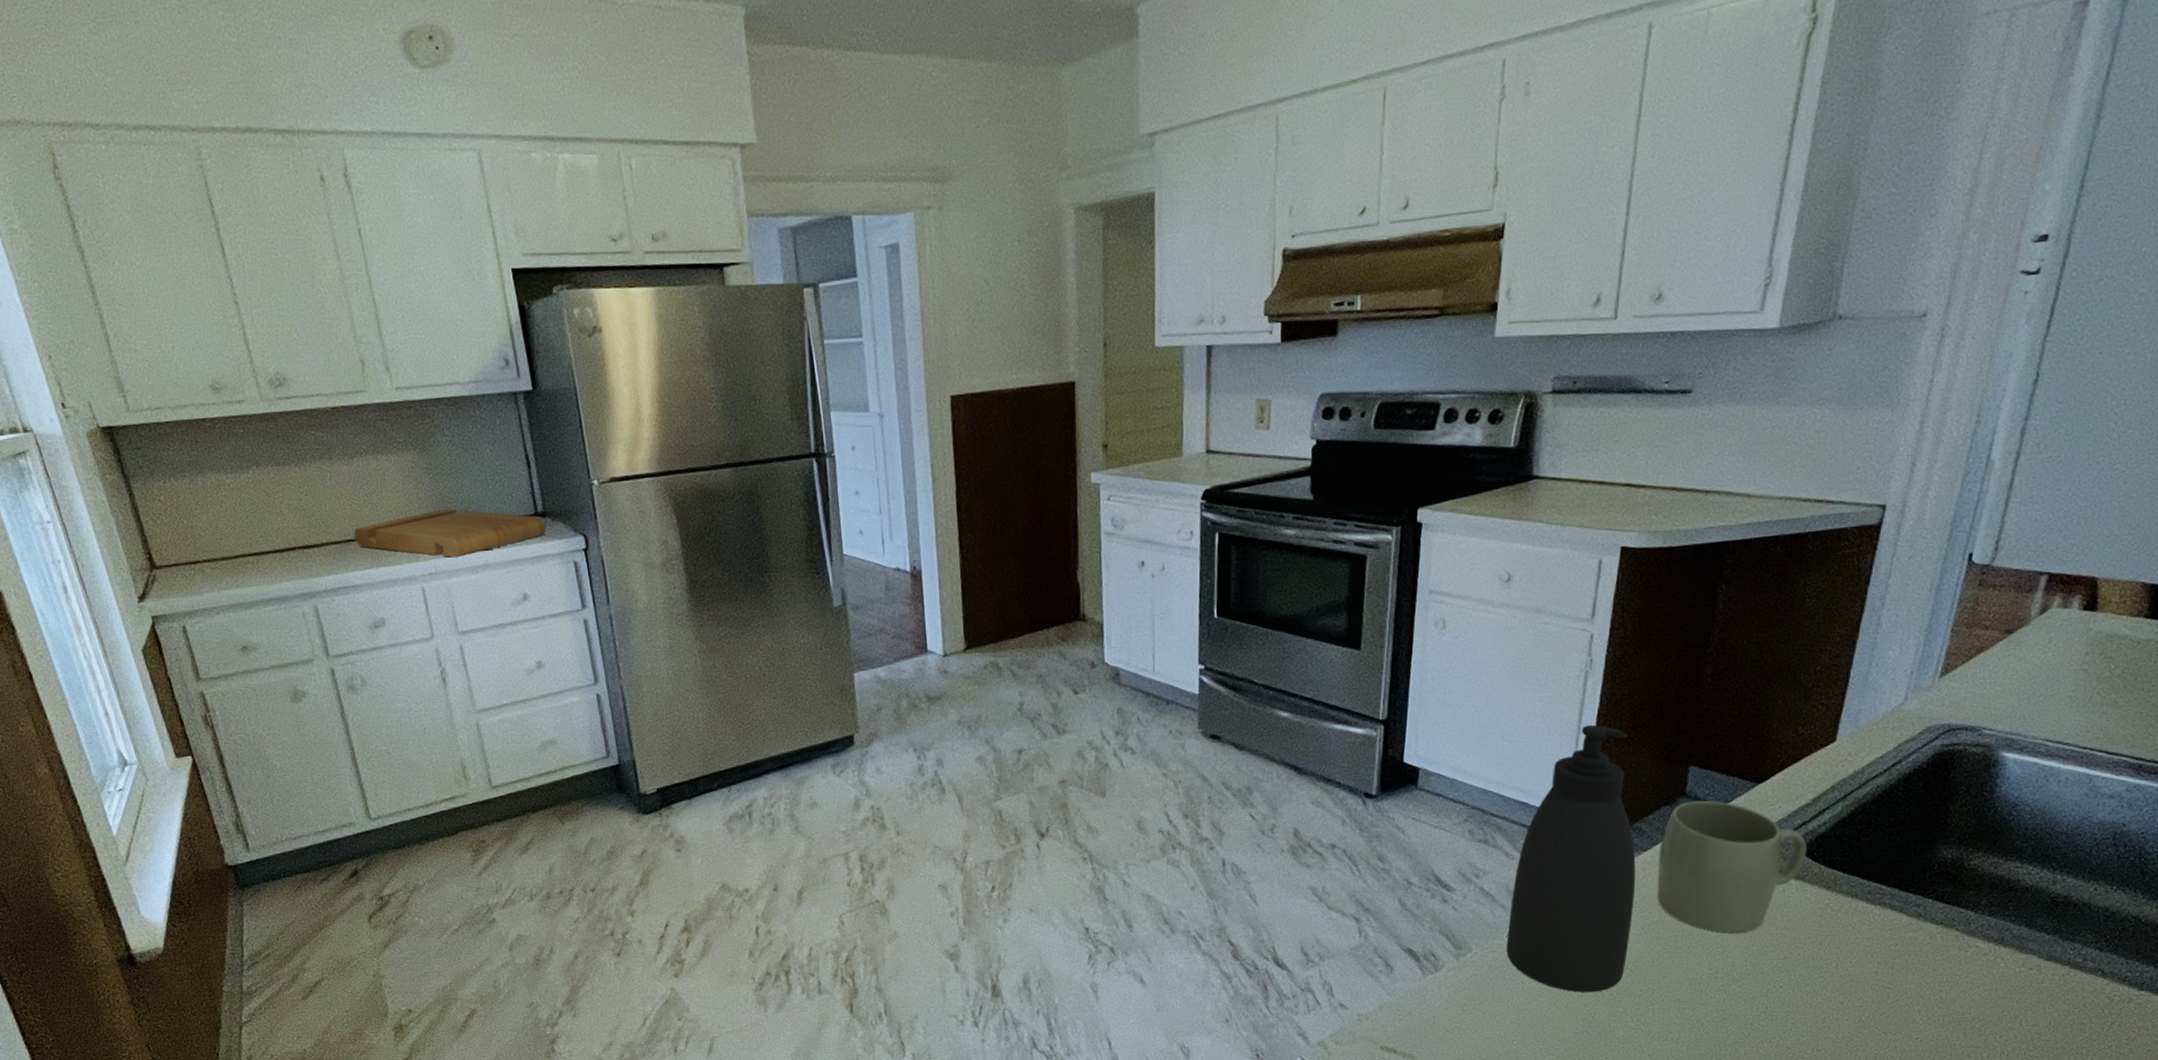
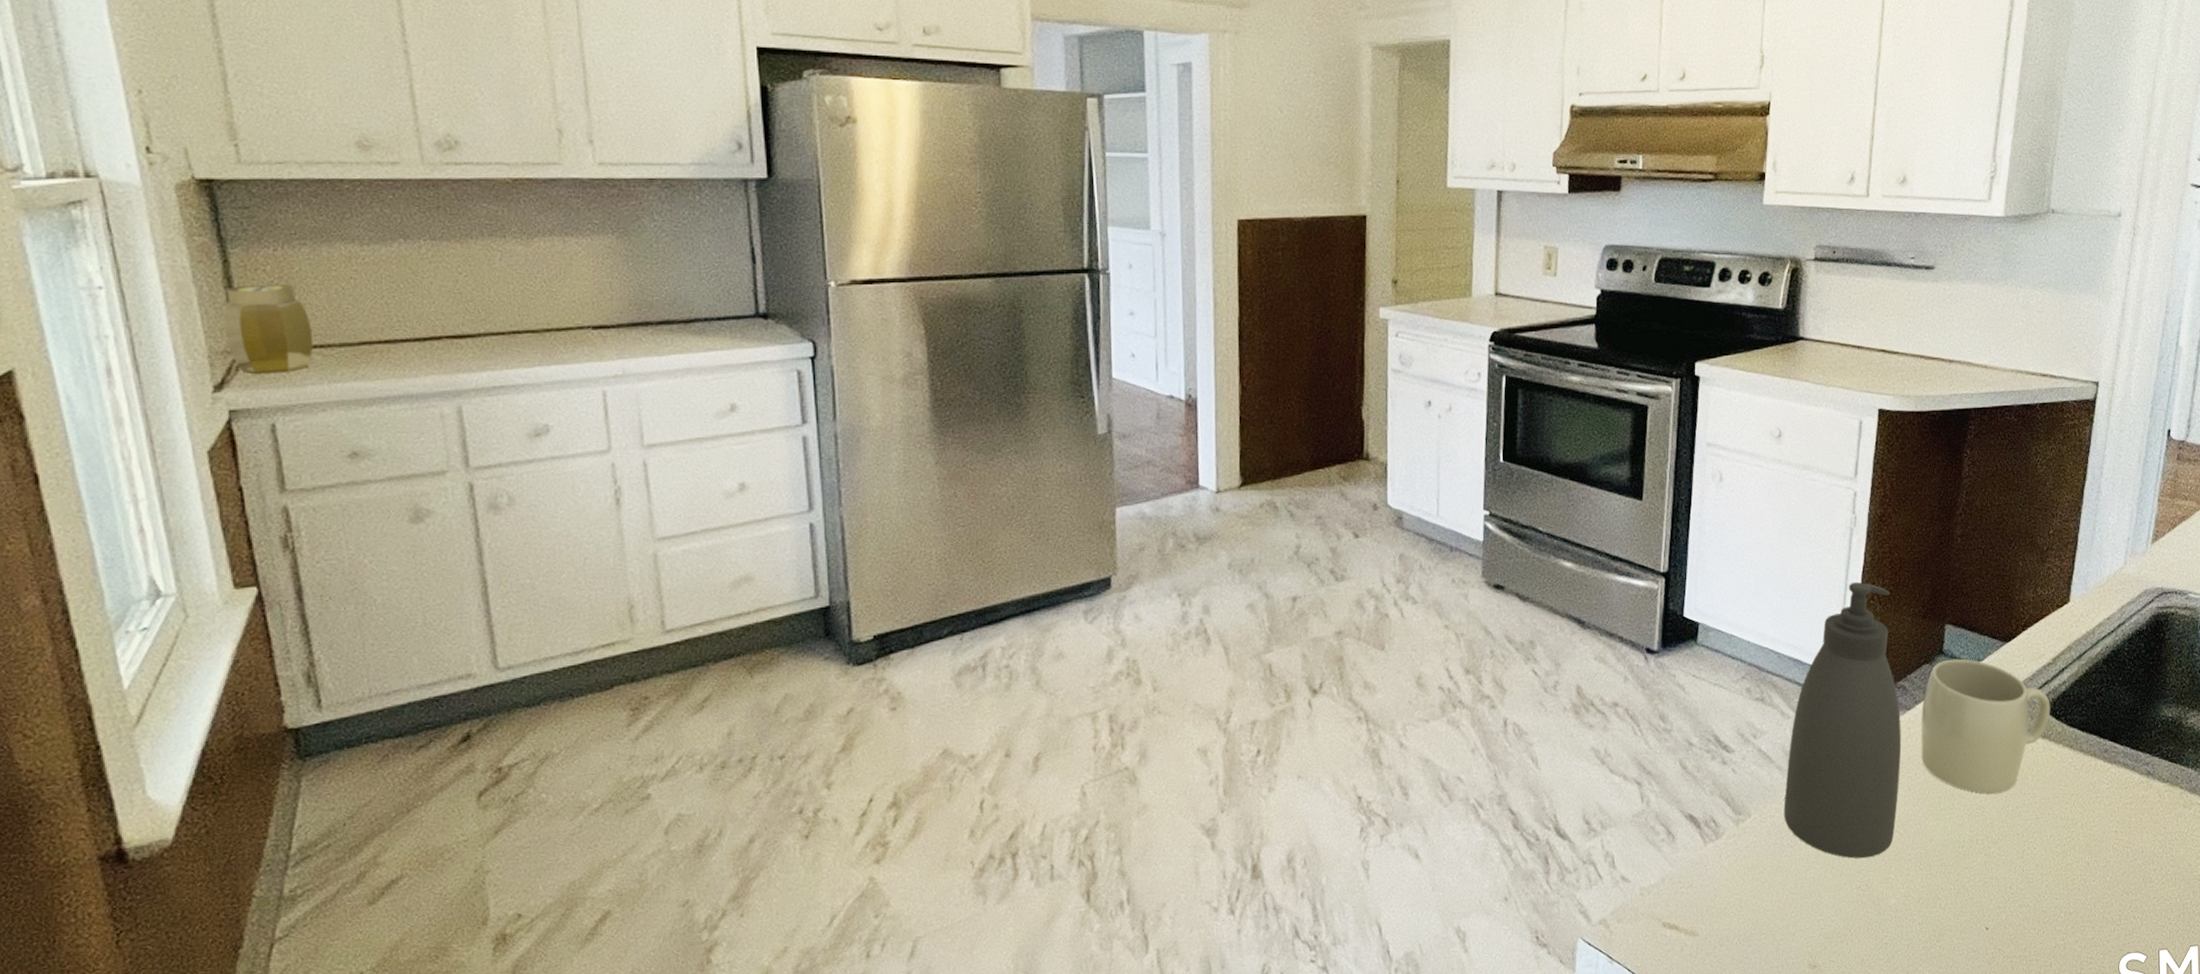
jar: none [135,510,204,587] -> present [223,283,313,375]
cutting board: present [353,509,547,559] -> none [522,303,768,360]

